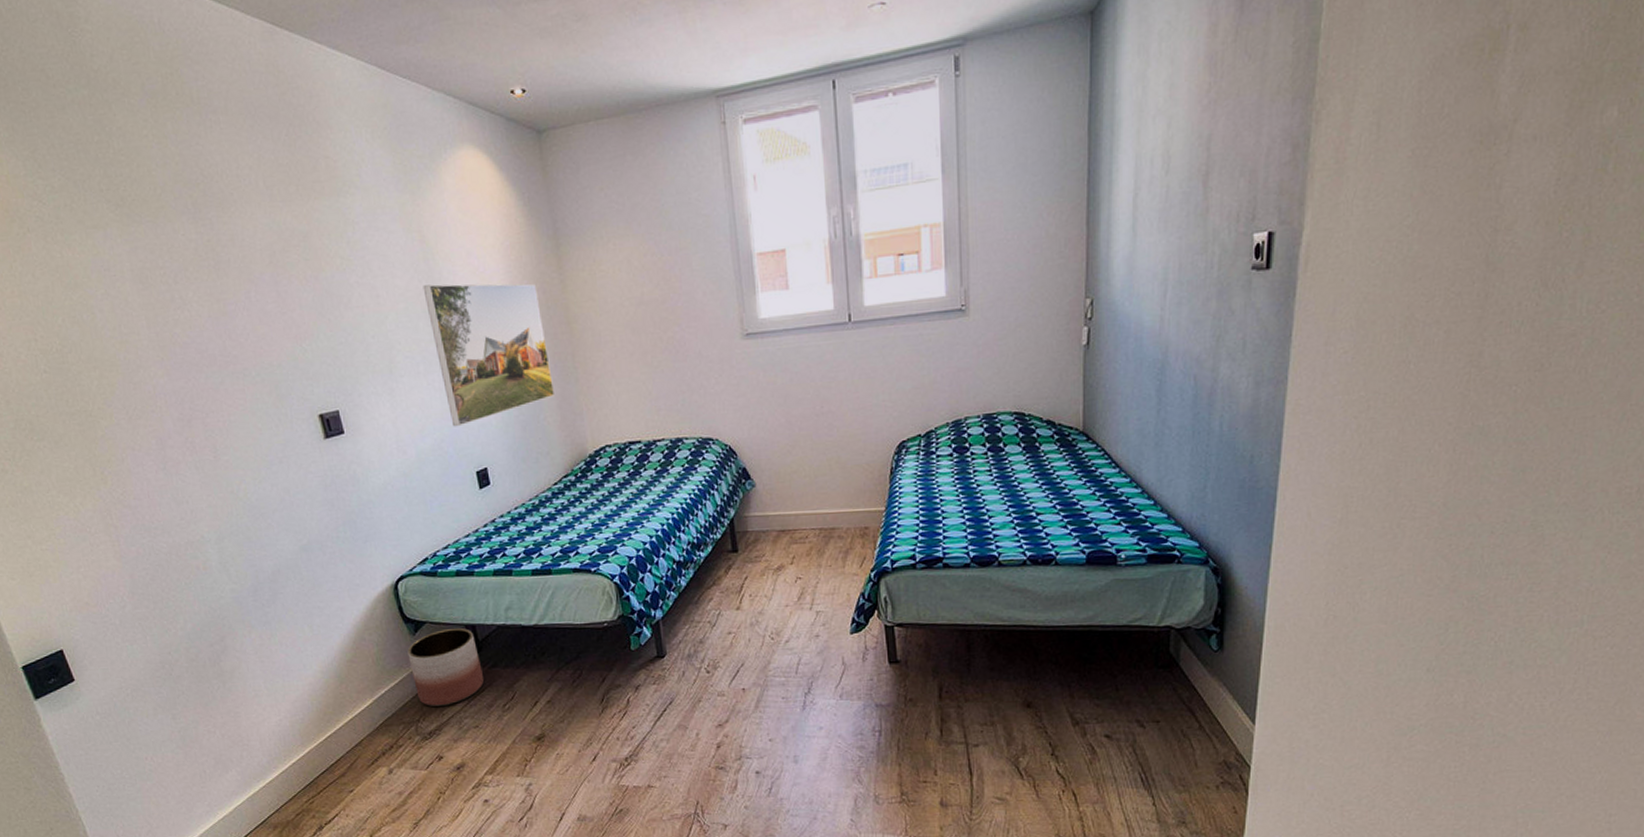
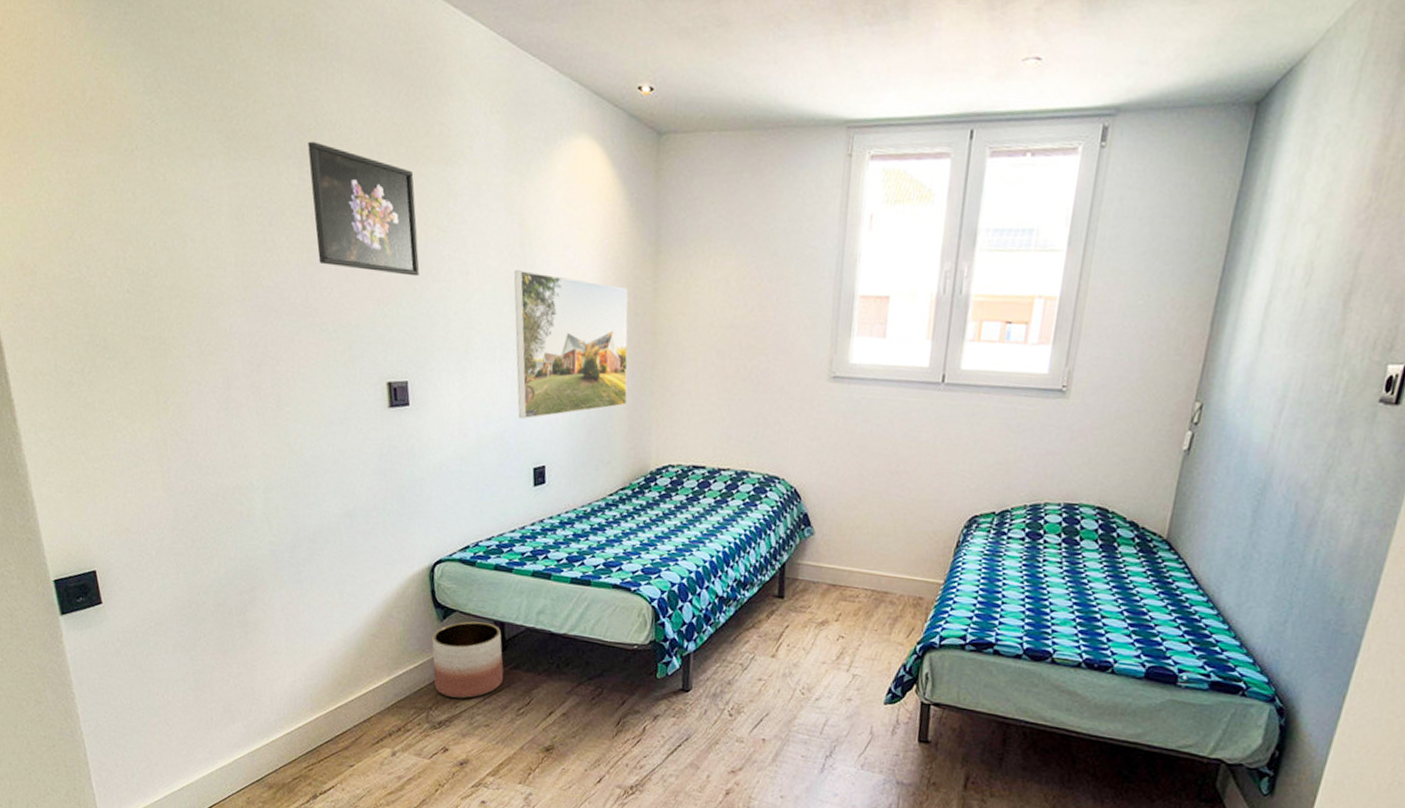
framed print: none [198,194,331,313] -> present [308,141,420,277]

